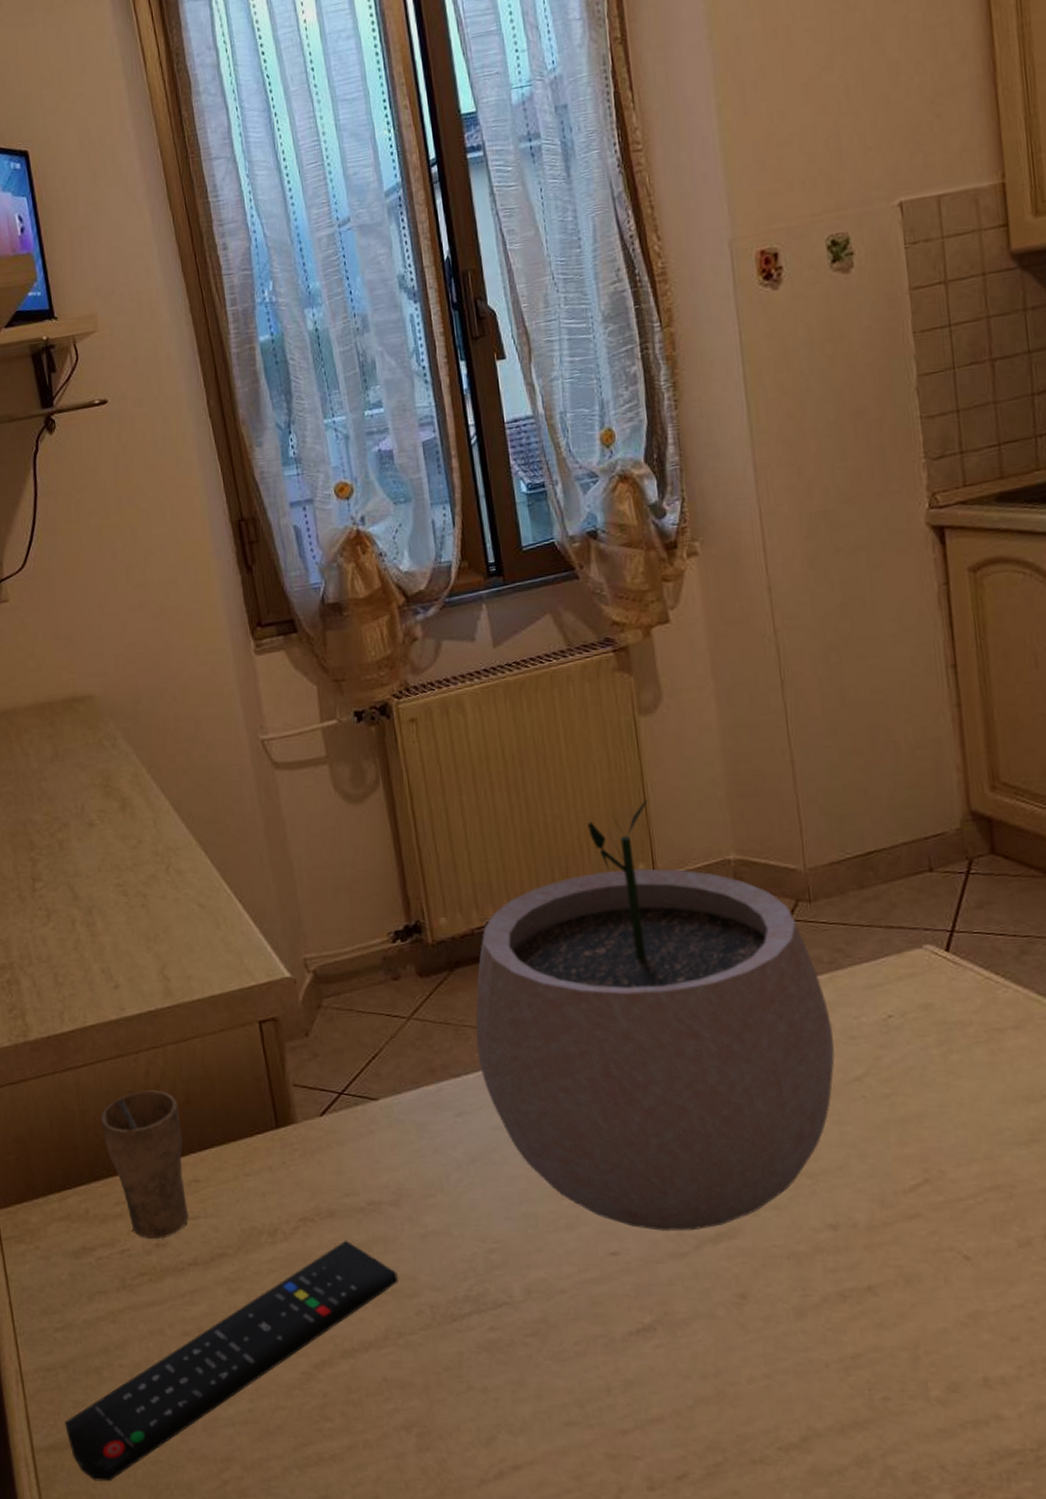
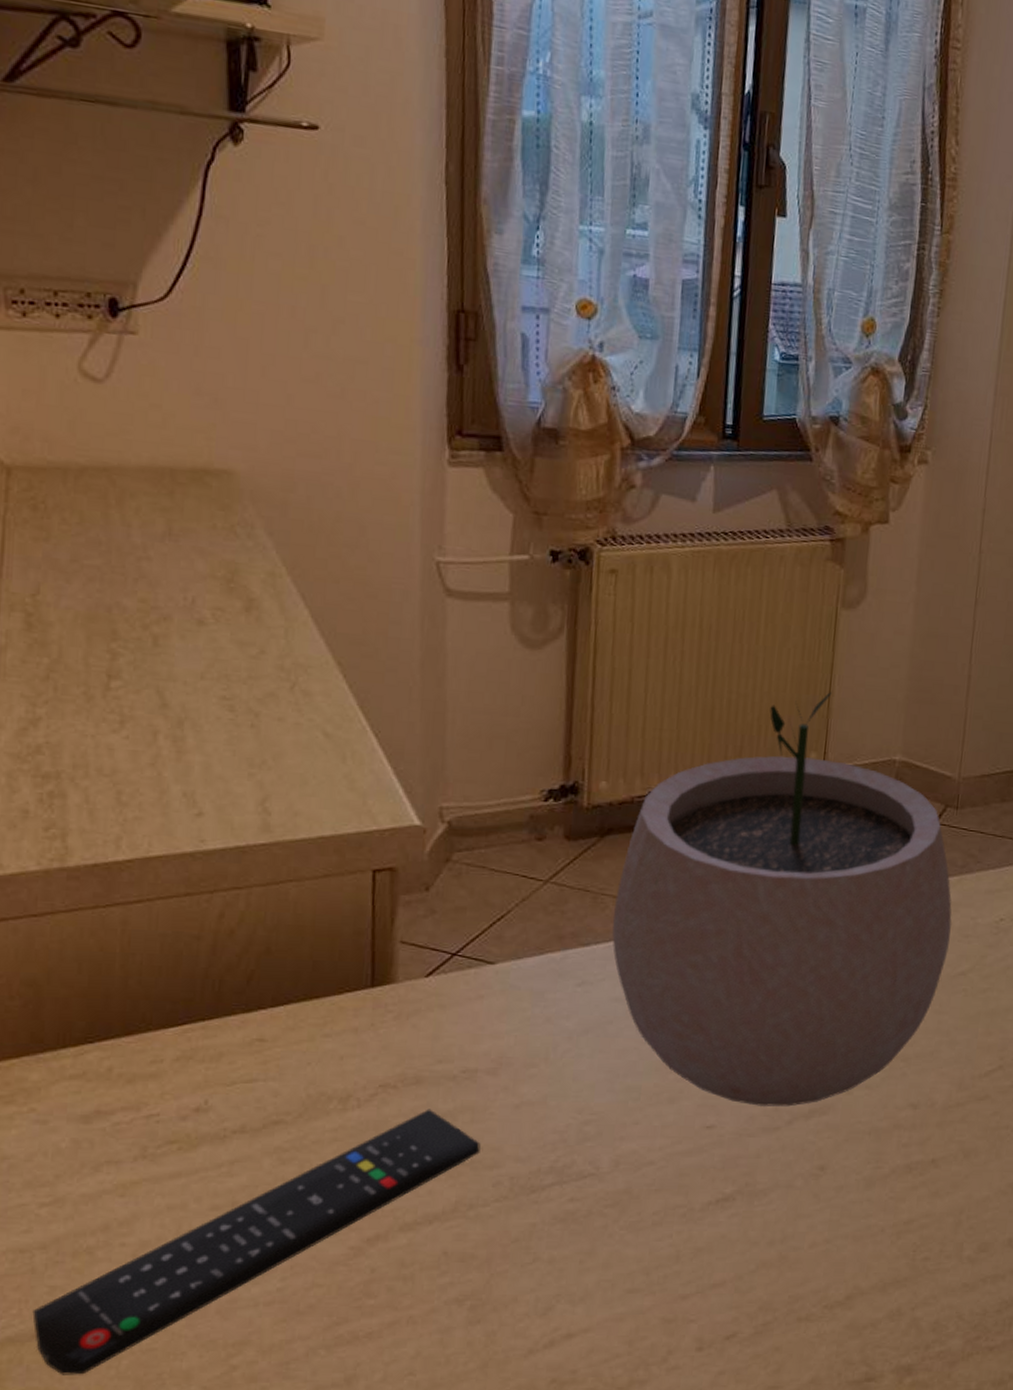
cup: present [100,1090,189,1240] -> none [147,936,254,1104]

